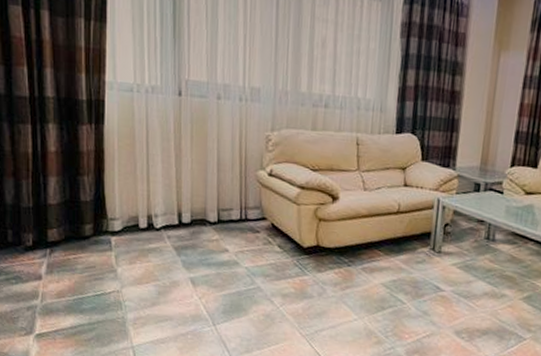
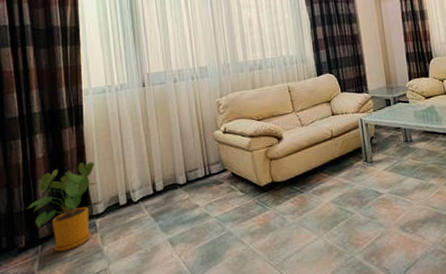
house plant: none [37,169,116,262] -> present [28,161,98,252]

